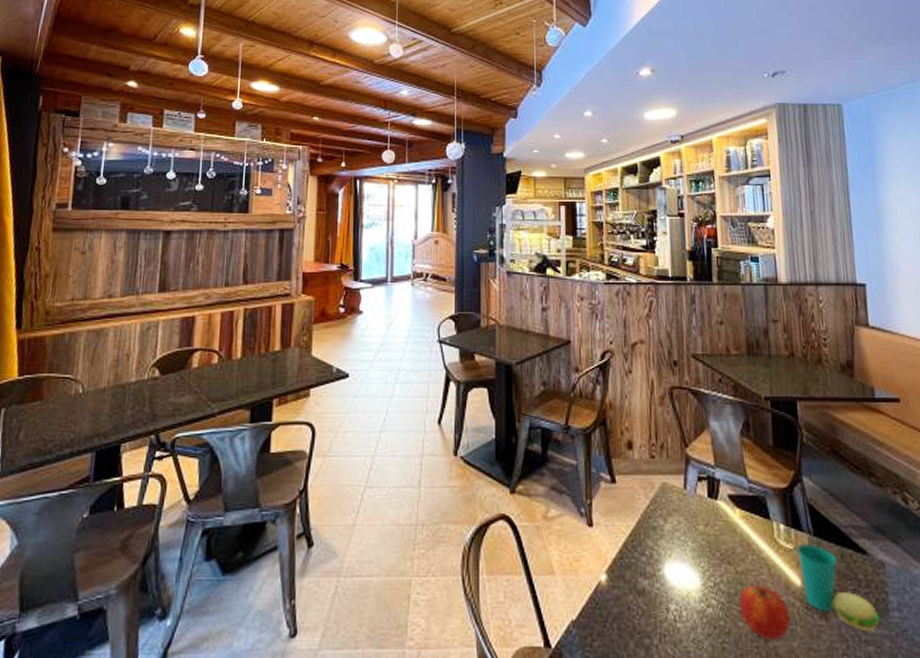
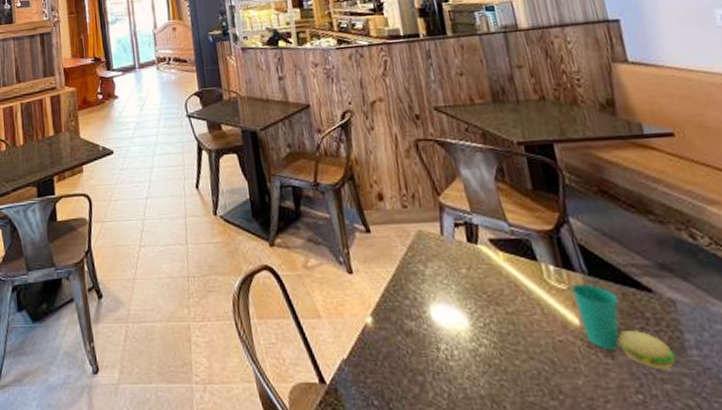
fruit: present [738,585,791,640] -> none [512,324,573,378]

